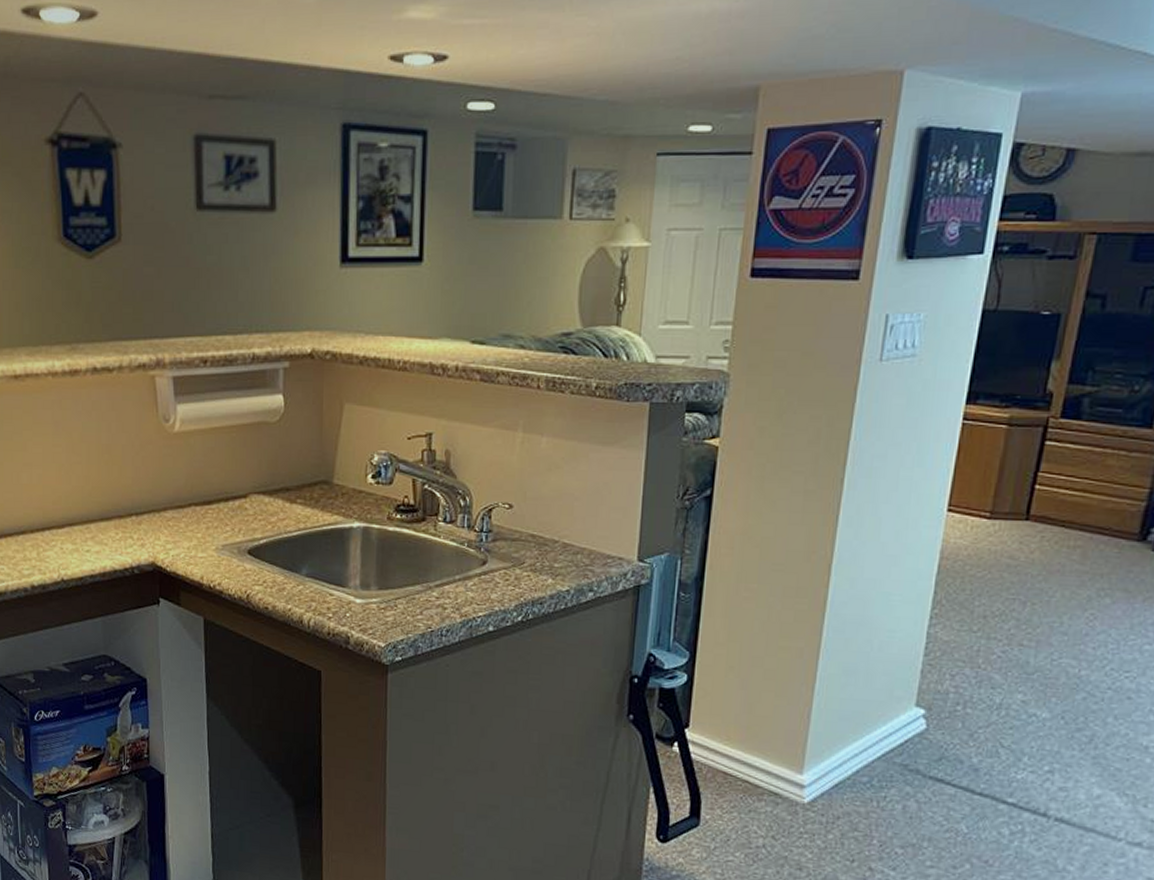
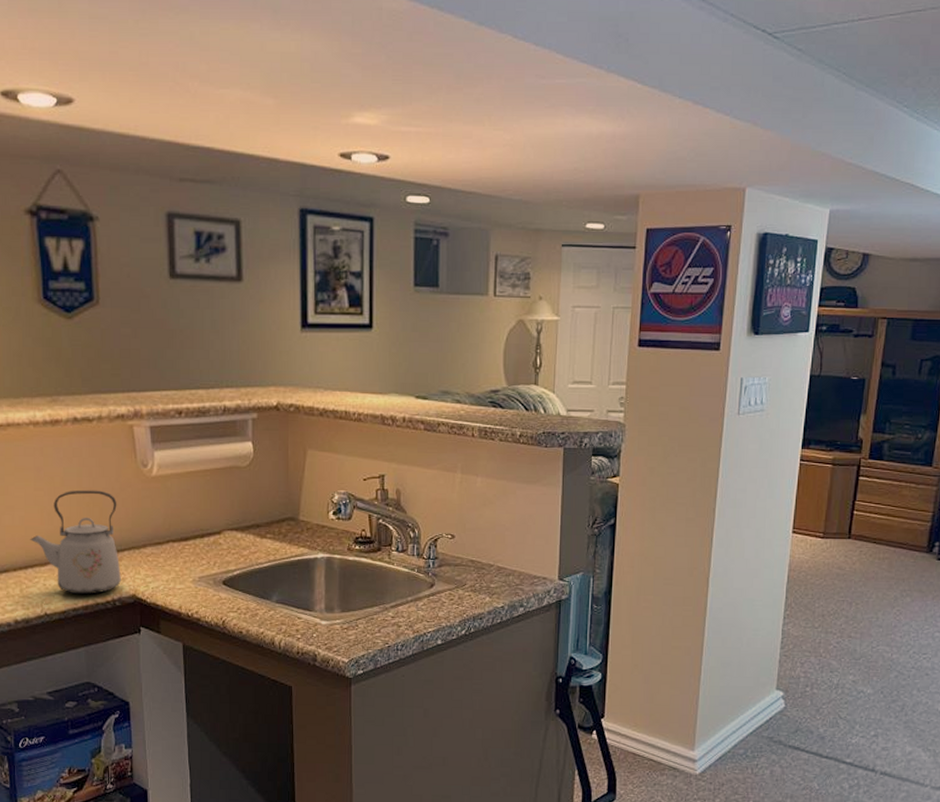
kettle: none [47,446,140,561] -> present [30,490,121,595]

